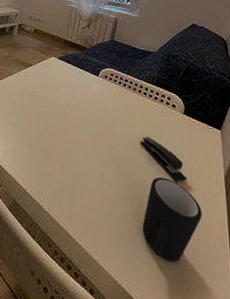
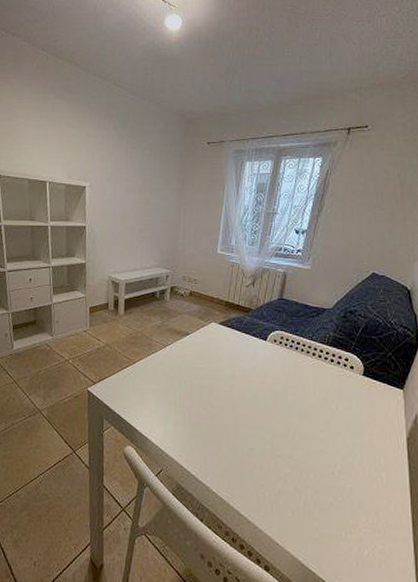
stapler: present [139,136,188,182] -> none [314,403,367,449]
mug: present [142,176,202,263] -> none [319,445,382,531]

